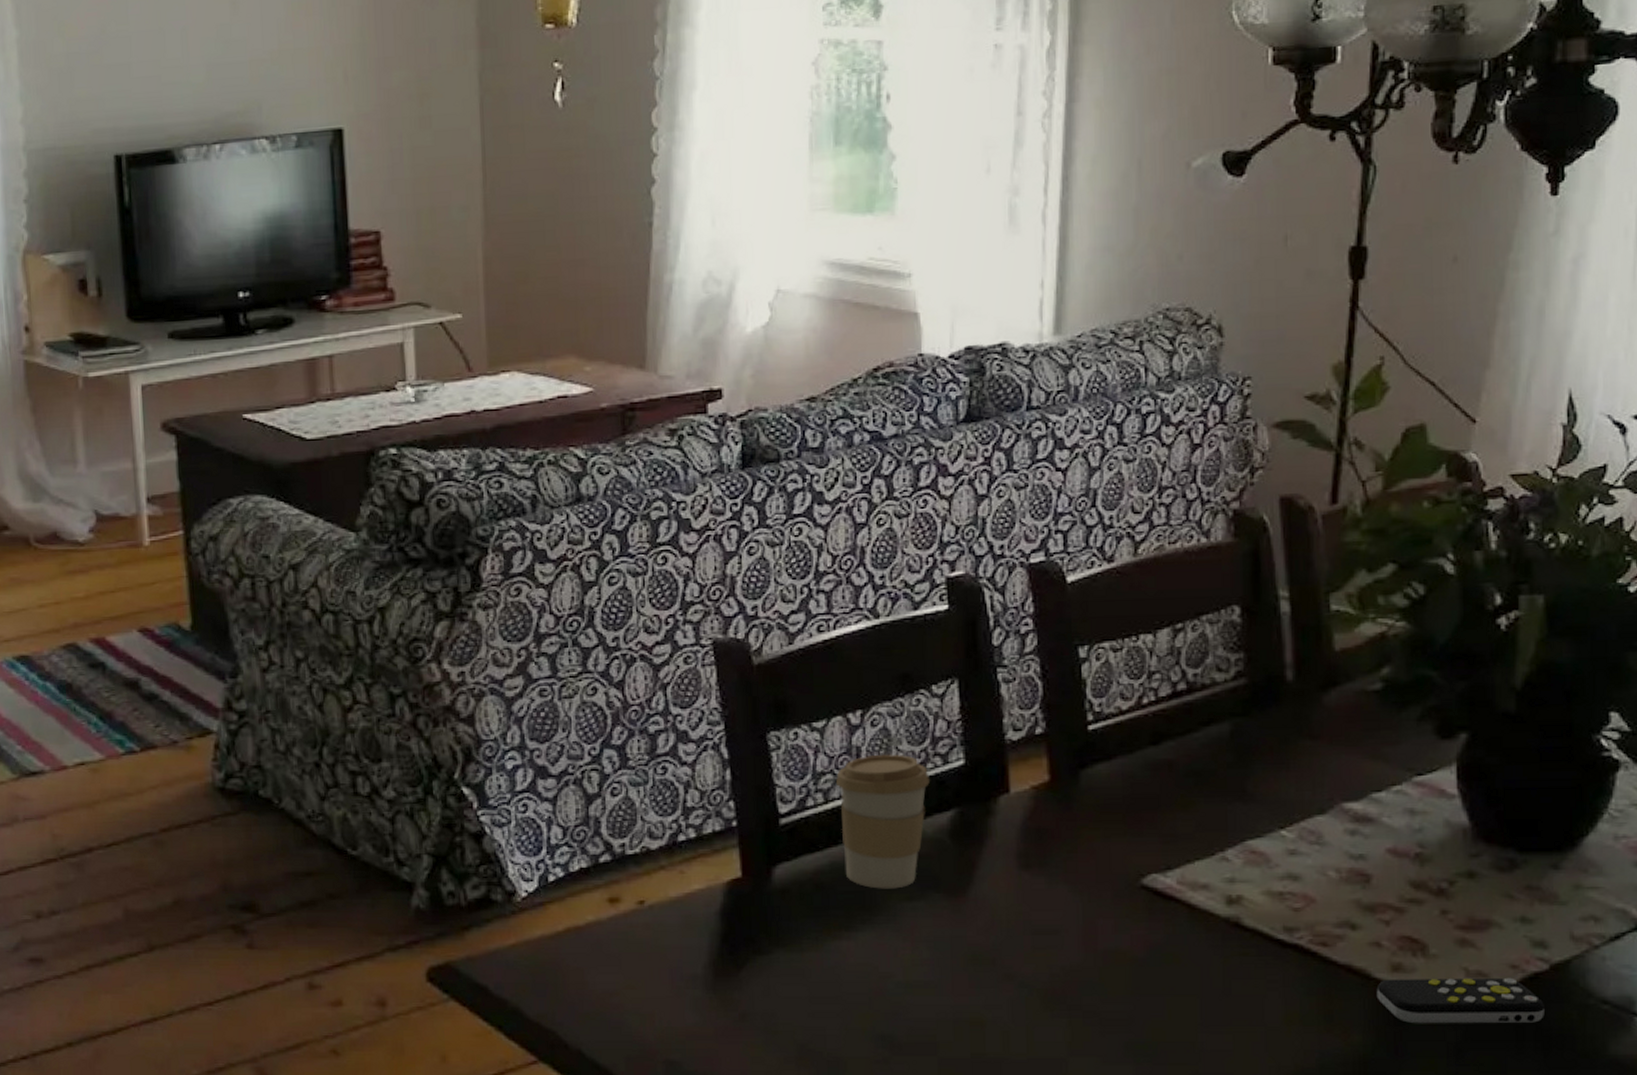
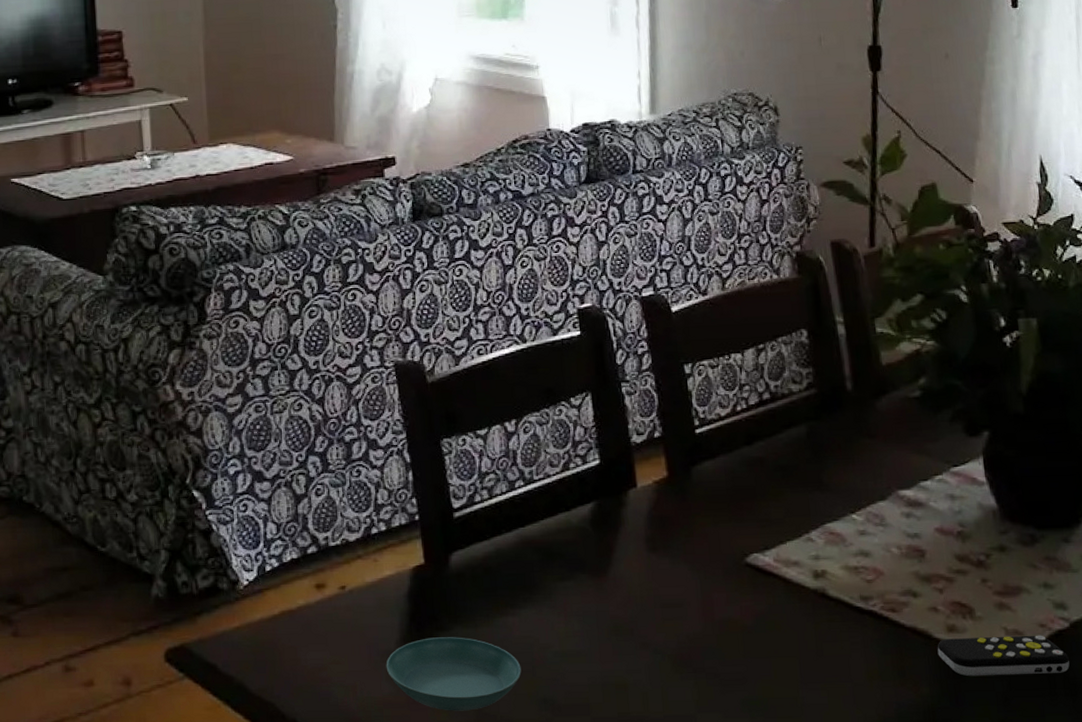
saucer: none [690,962,855,1046] -> present [386,637,522,711]
coffee cup: present [836,754,930,889] -> none [498,456,573,571]

